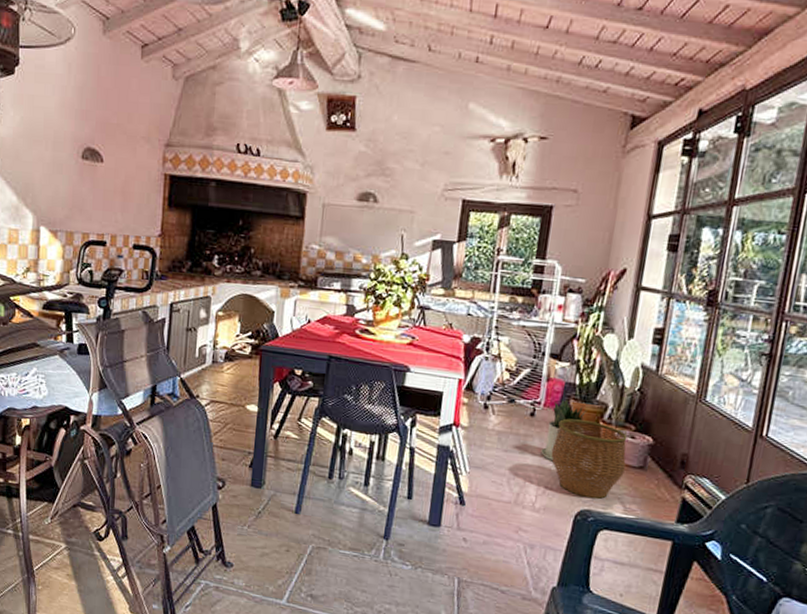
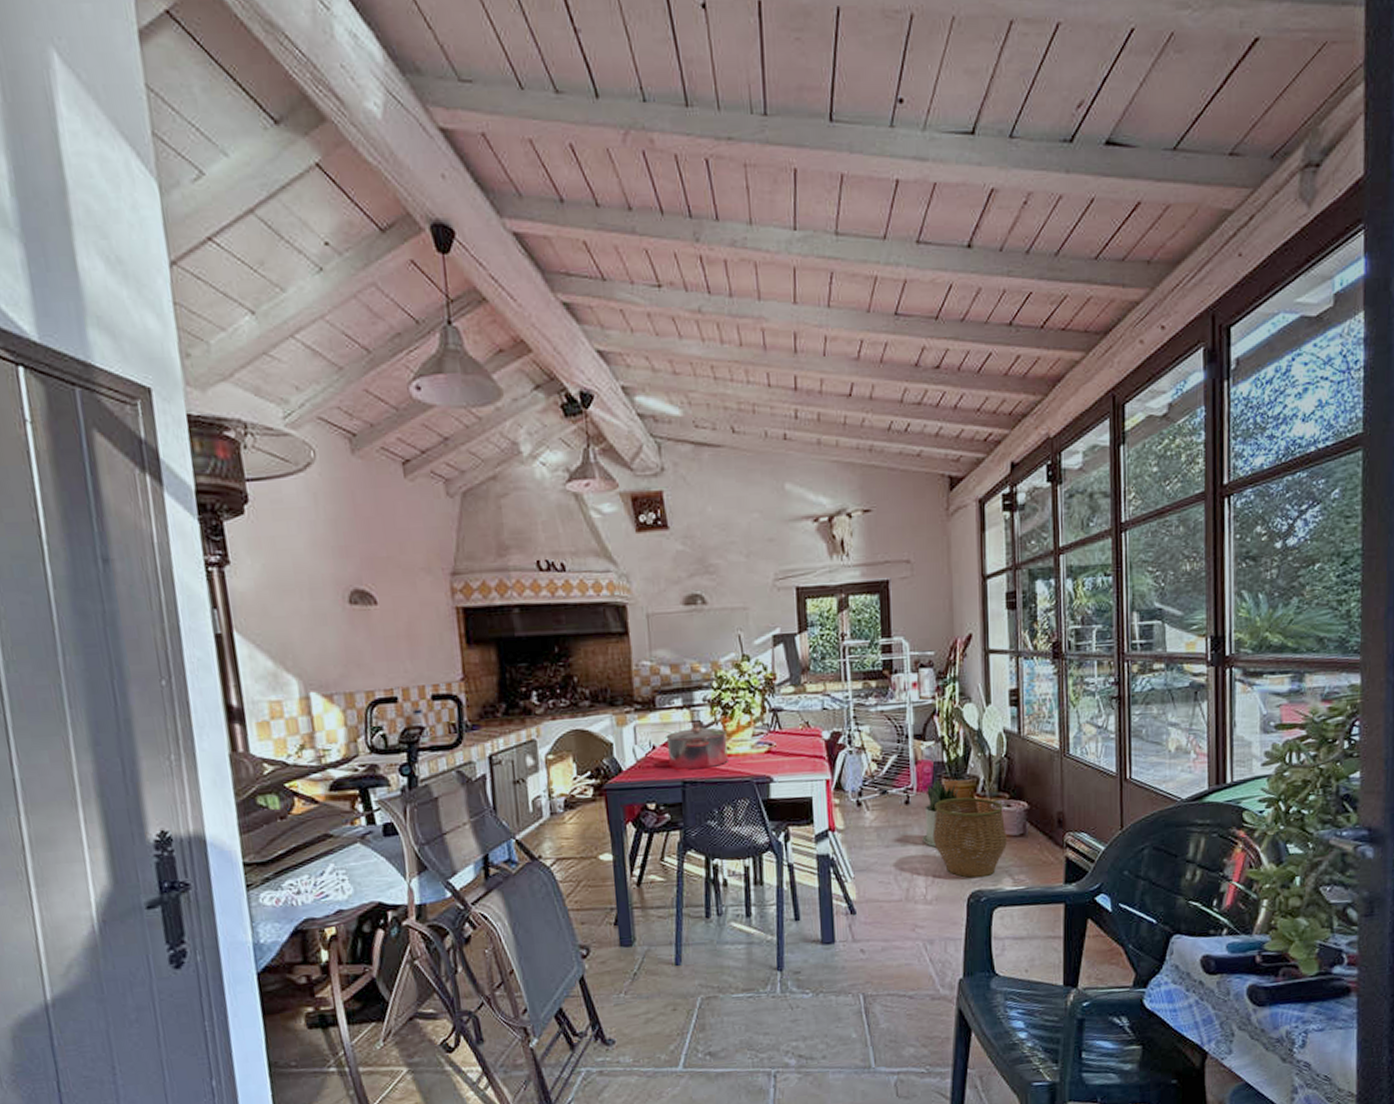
cooking pot: none [320,306,377,349] -> present [666,722,728,770]

